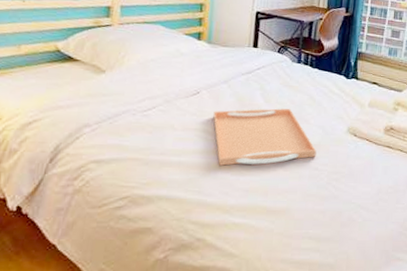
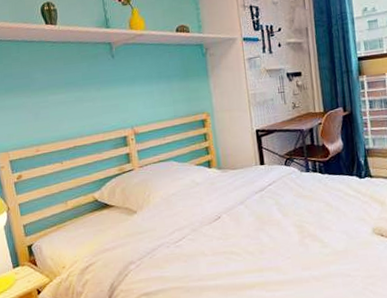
serving tray: present [213,108,317,166] -> none [237,218,346,284]

